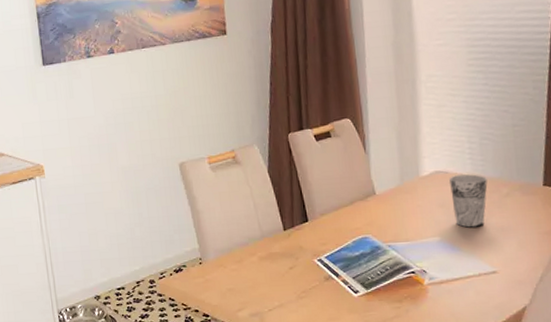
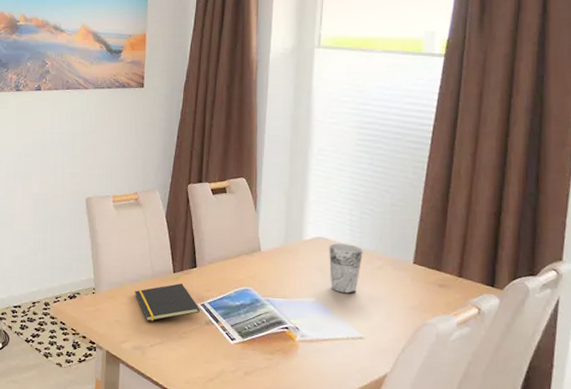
notepad: none [245,241,317,285] -> present [135,283,200,321]

